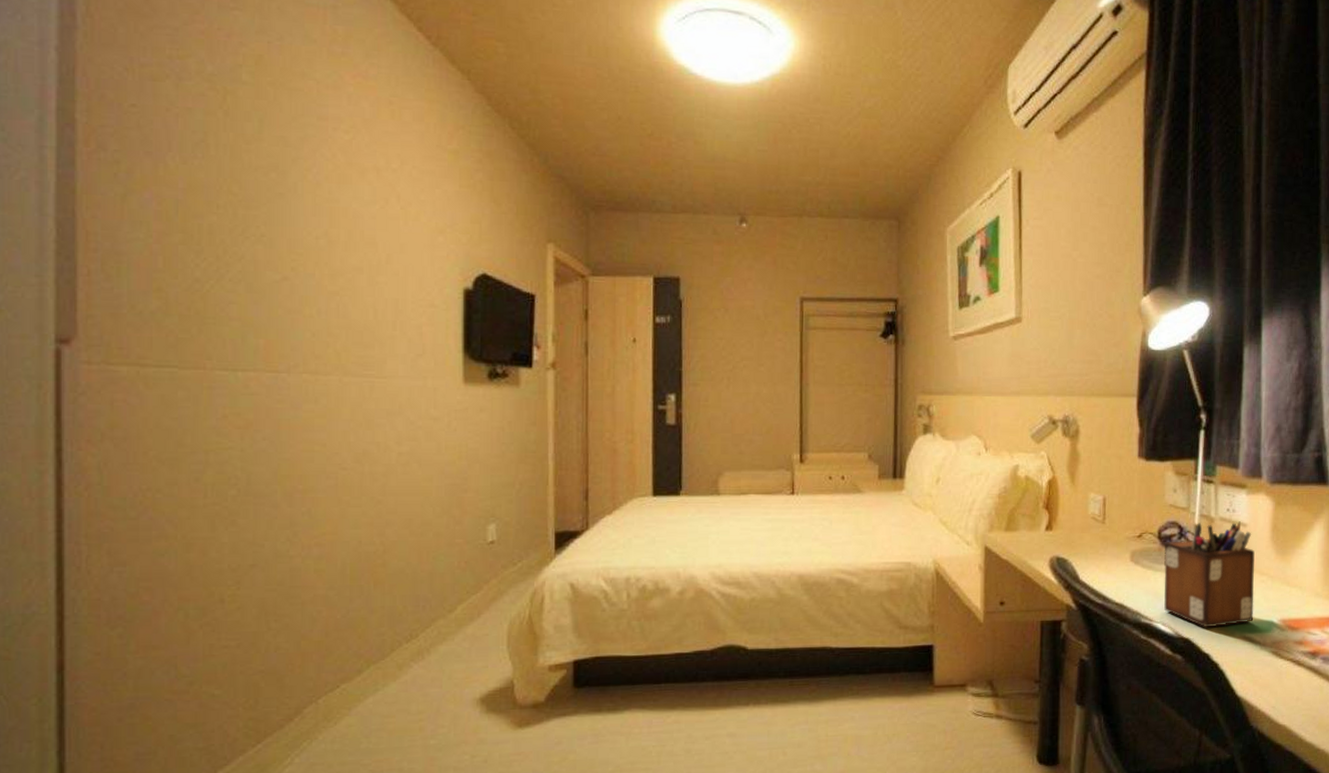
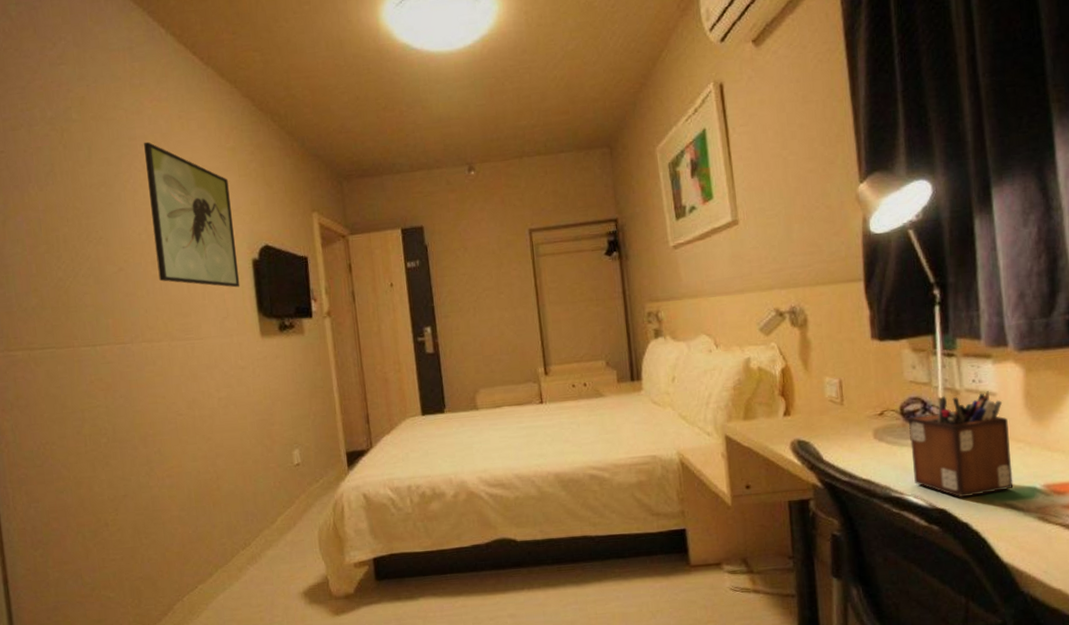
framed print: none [336,125,445,320] -> present [144,141,240,288]

